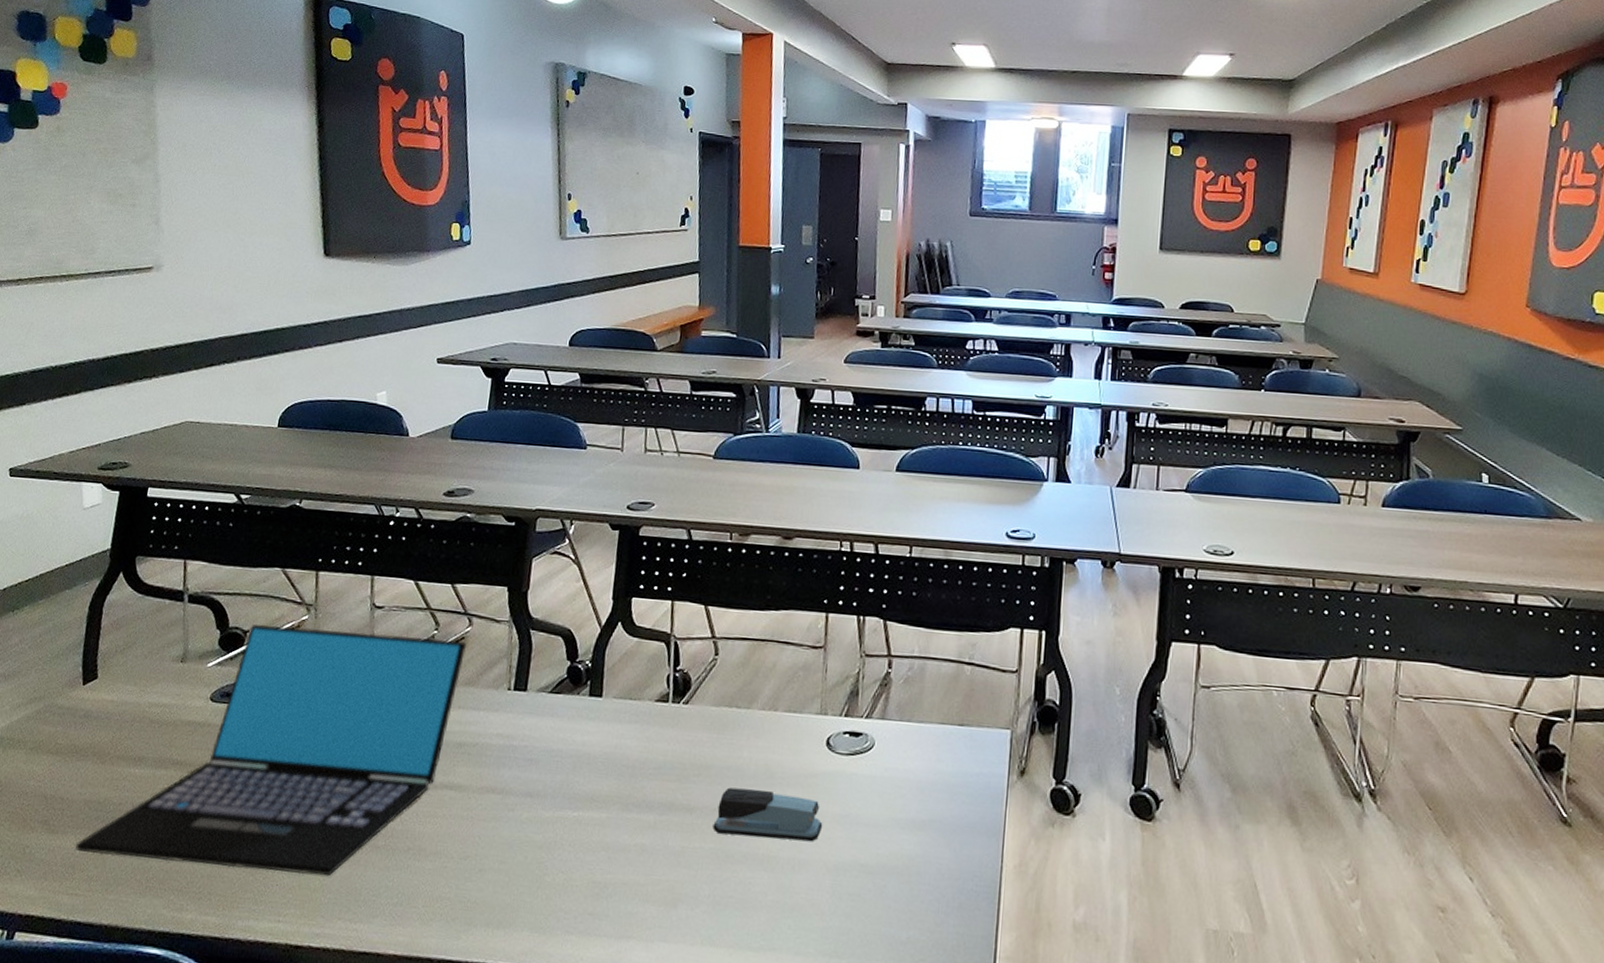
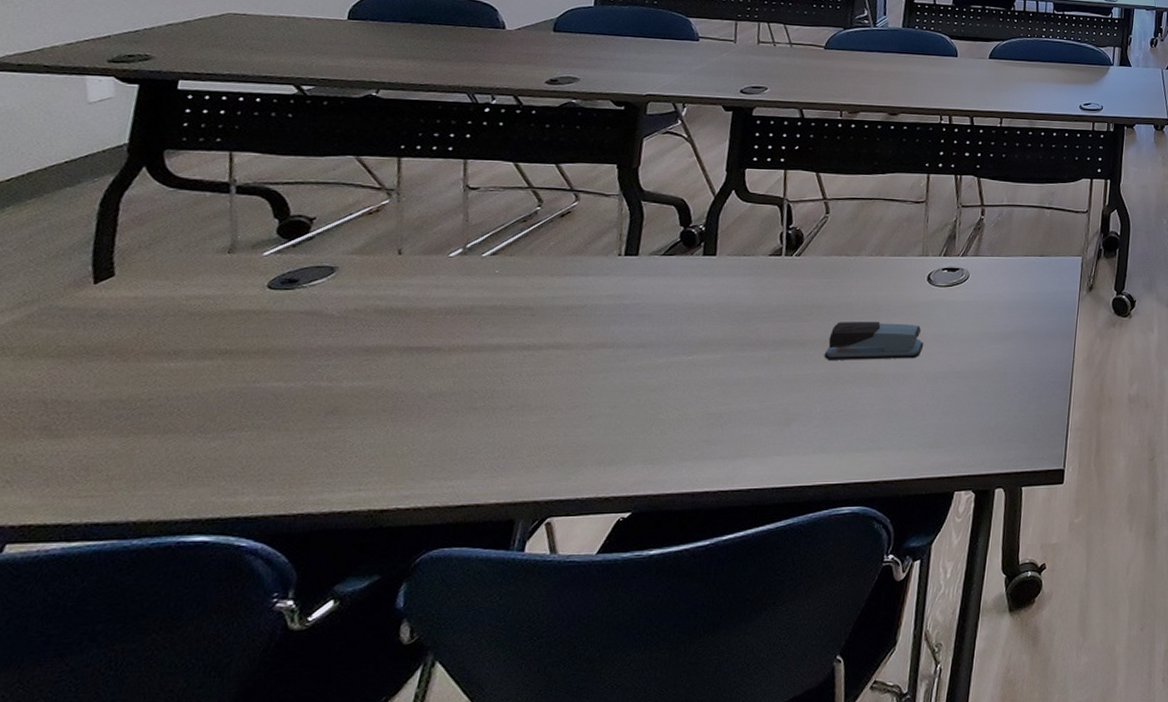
laptop: present [76,624,466,876] -> none [89,211,573,453]

